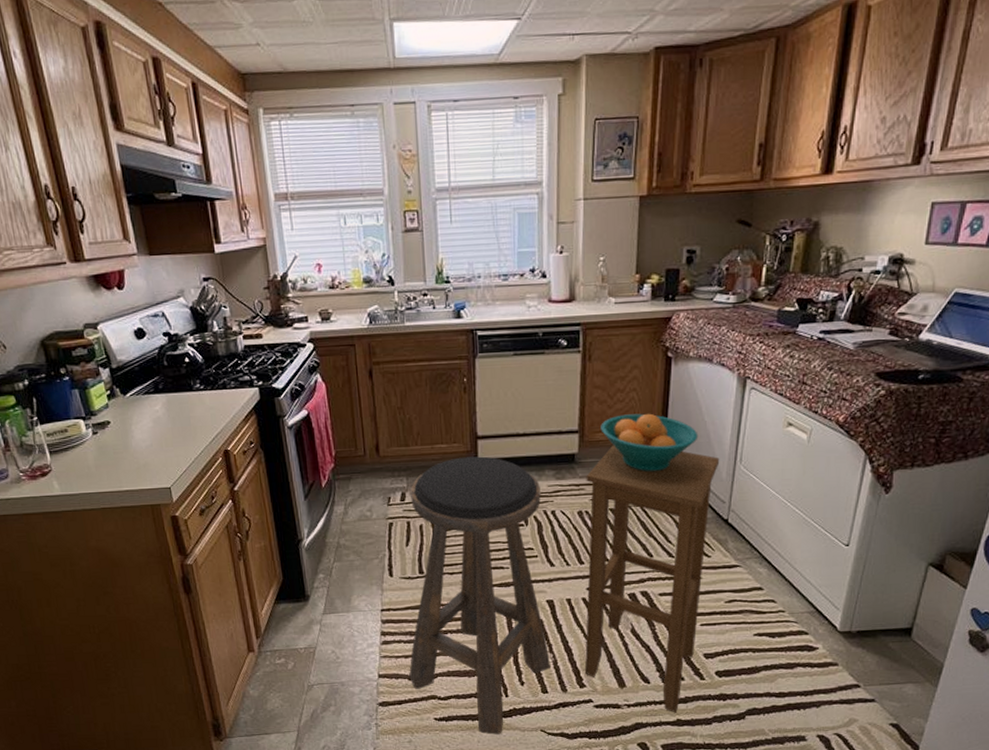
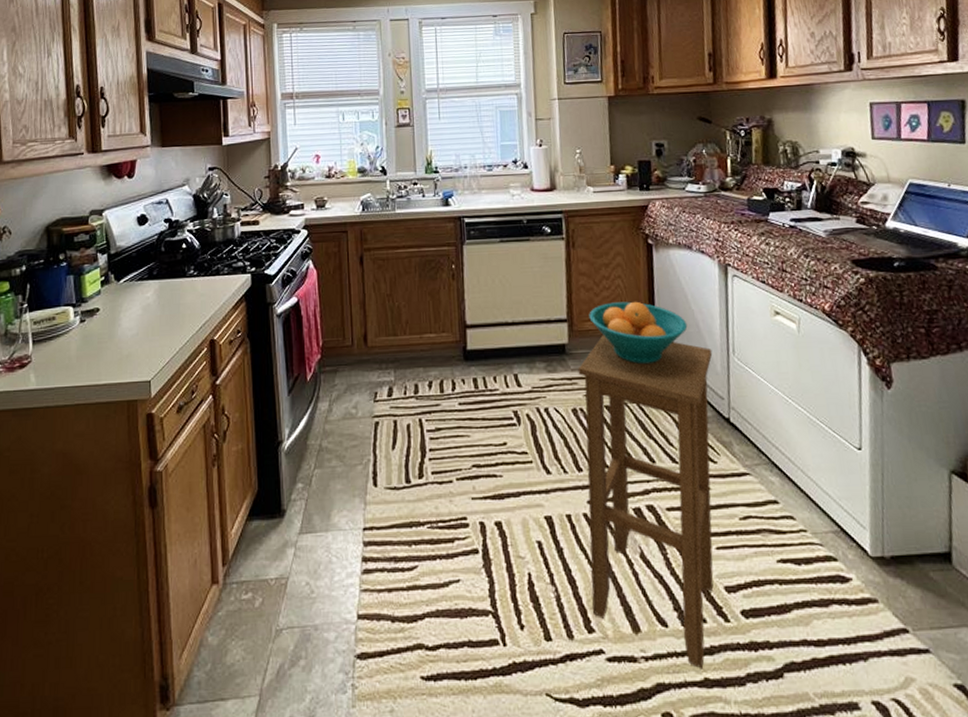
stool: present [409,456,550,735] -> none [392,347,553,701]

